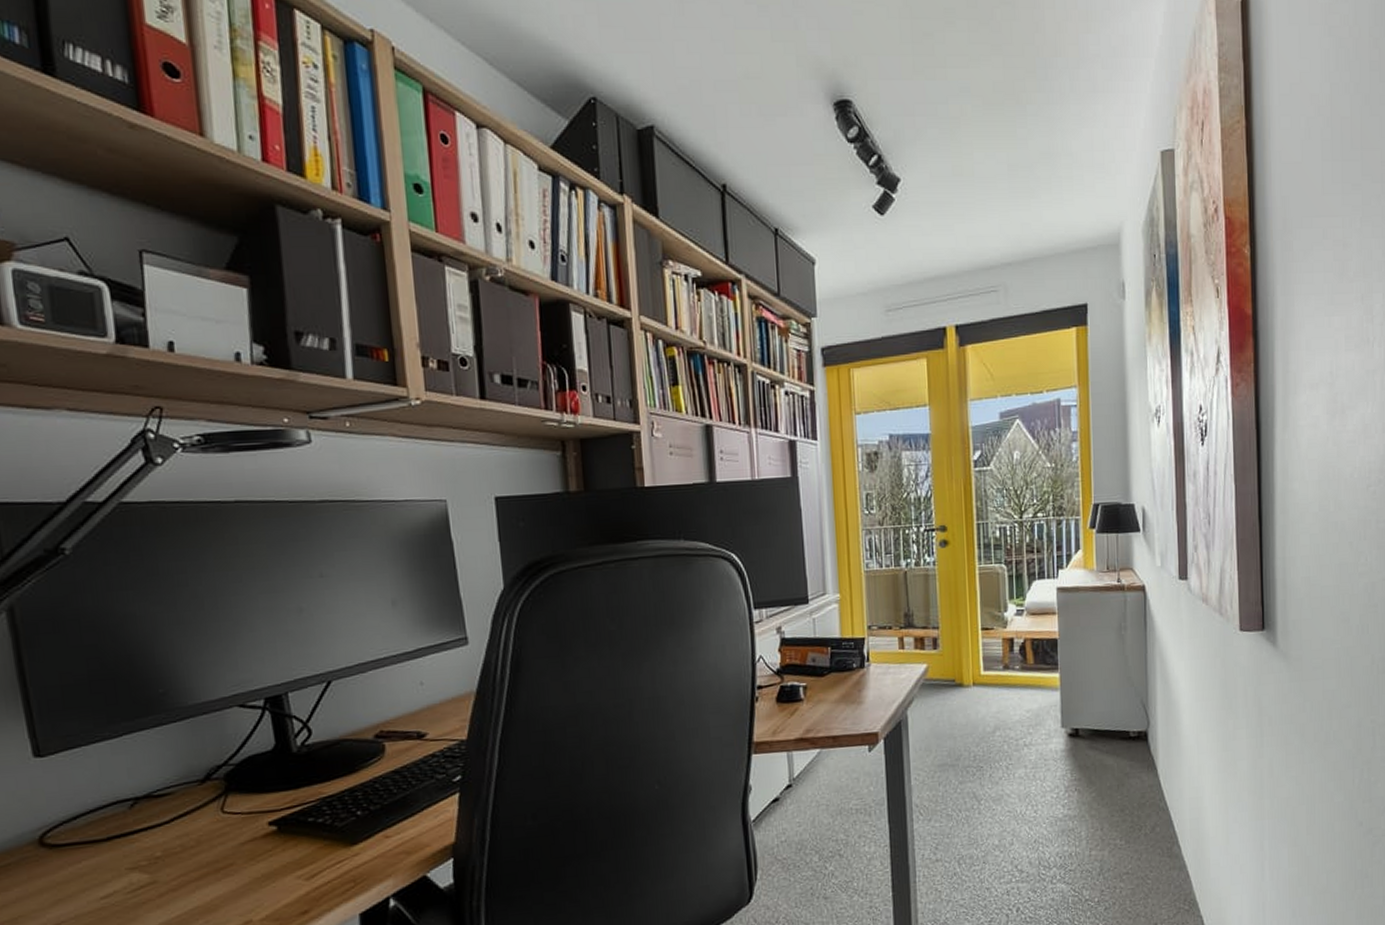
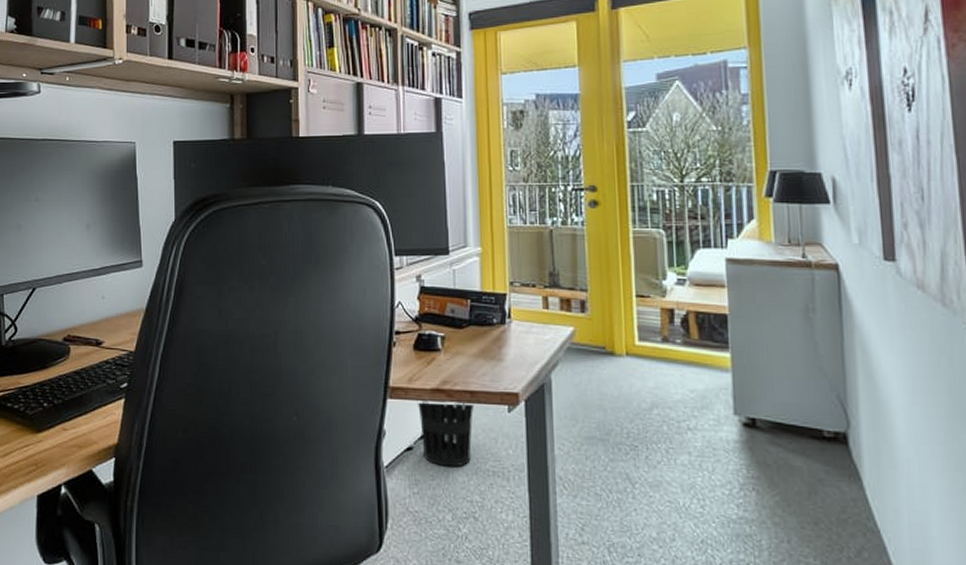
wastebasket: none [781,747,837,812] -> present [416,400,475,467]

